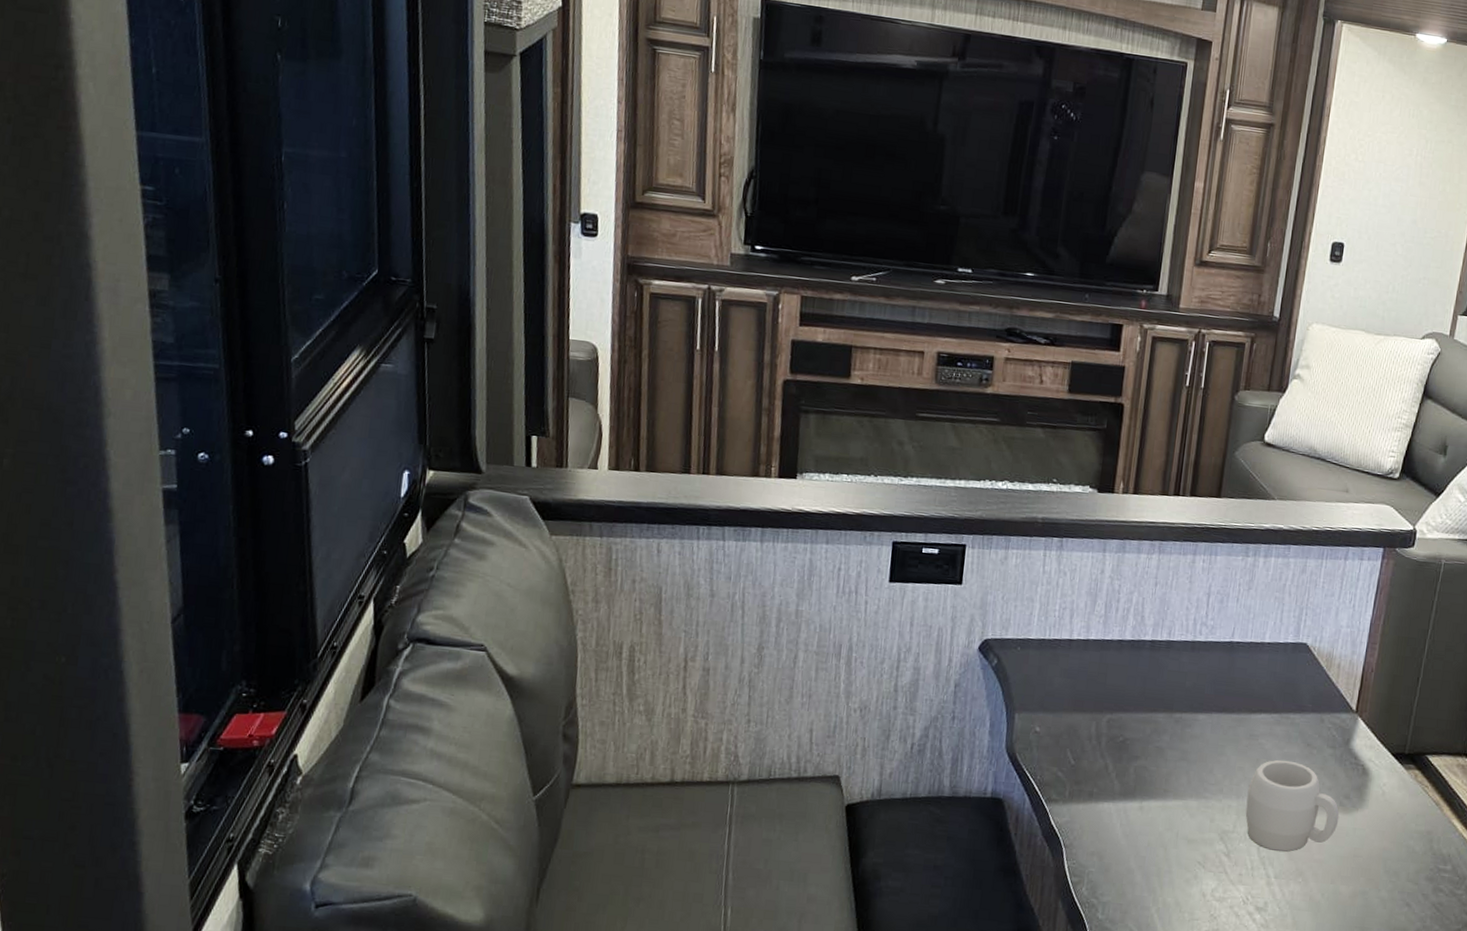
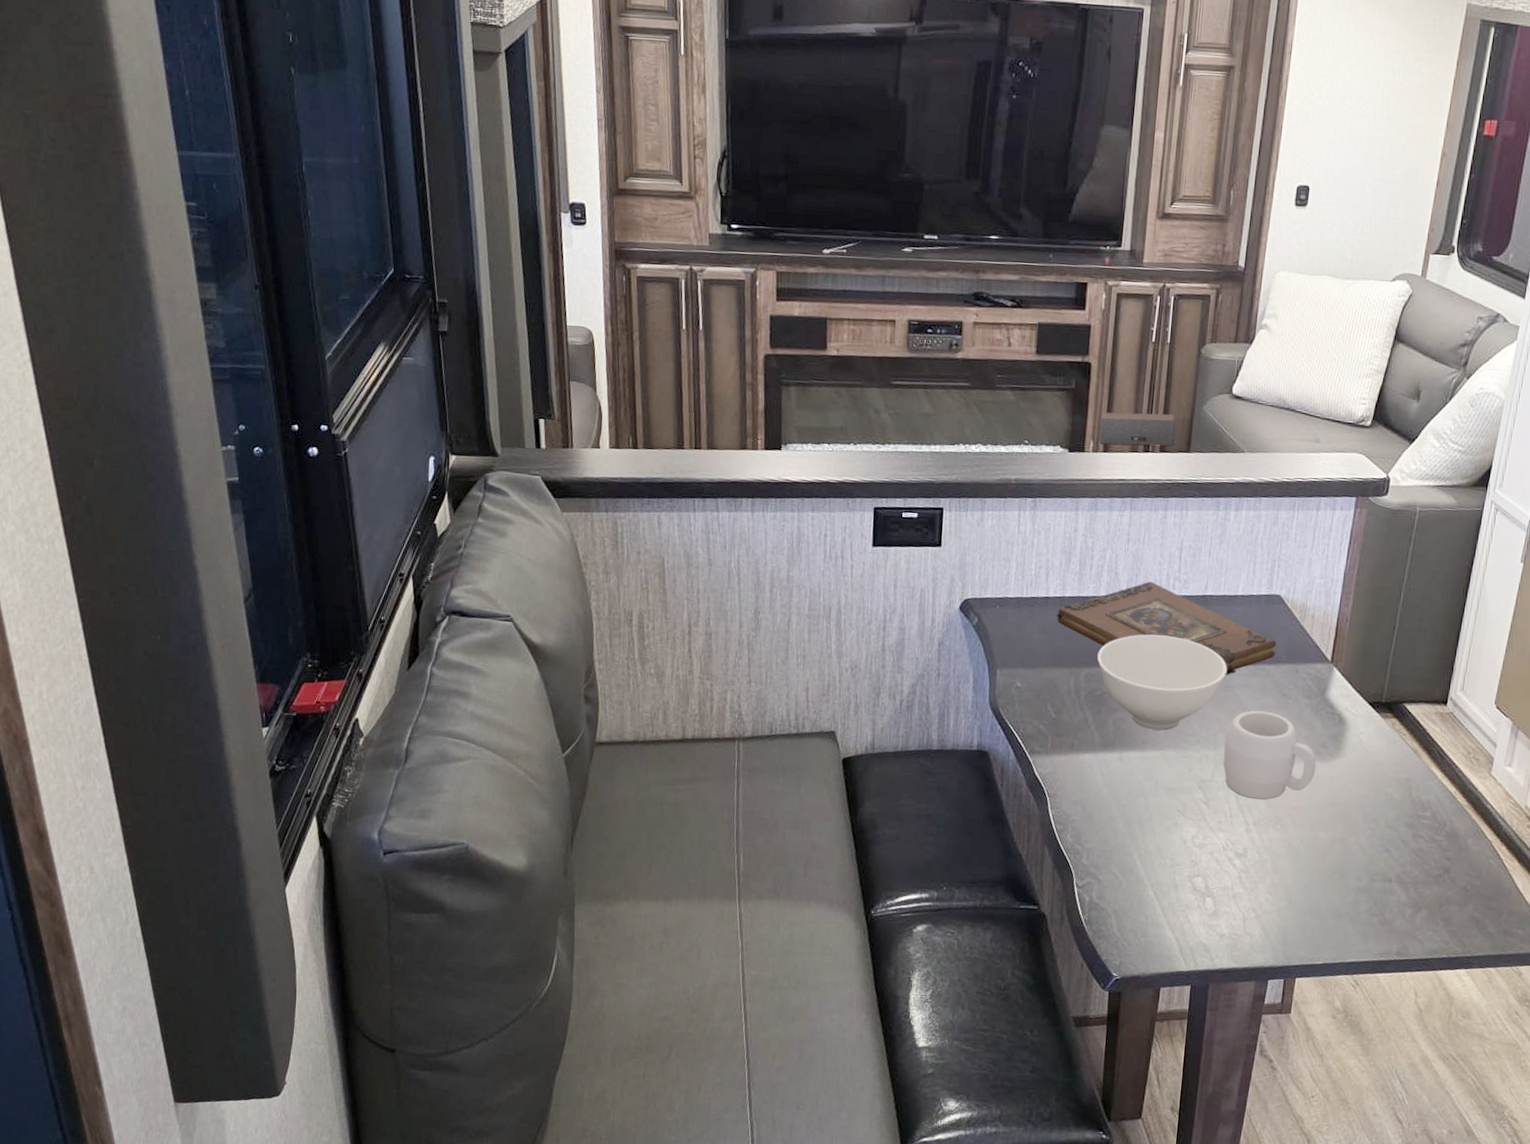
book: none [1079,626,1302,723] -> present [1056,581,1277,675]
bowl: none [1120,680,1253,779] -> present [1097,634,1228,731]
speaker: none [1130,453,1207,491] -> present [1099,412,1176,447]

